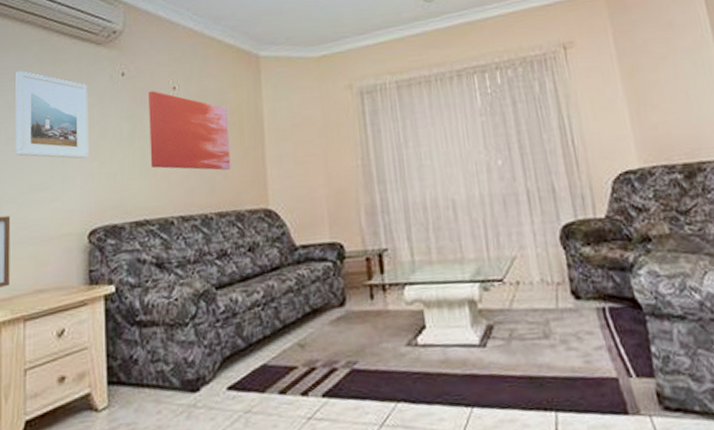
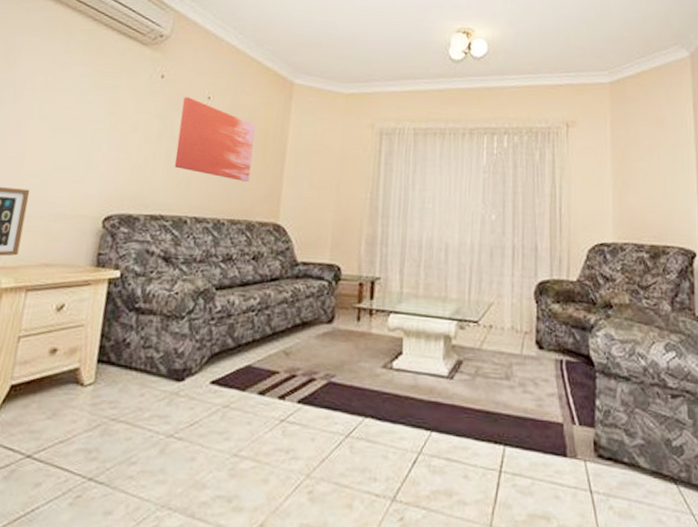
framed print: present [15,71,89,159] -> none [46,55,126,149]

